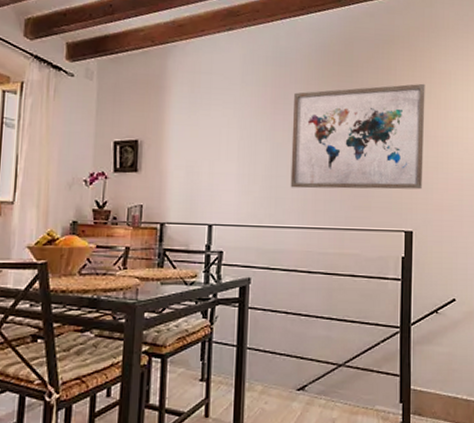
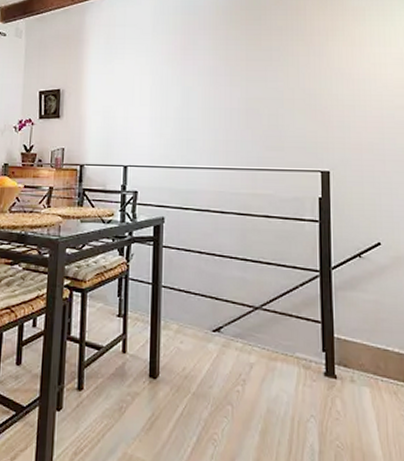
wall art: present [290,83,425,190] -> none [201,21,339,130]

